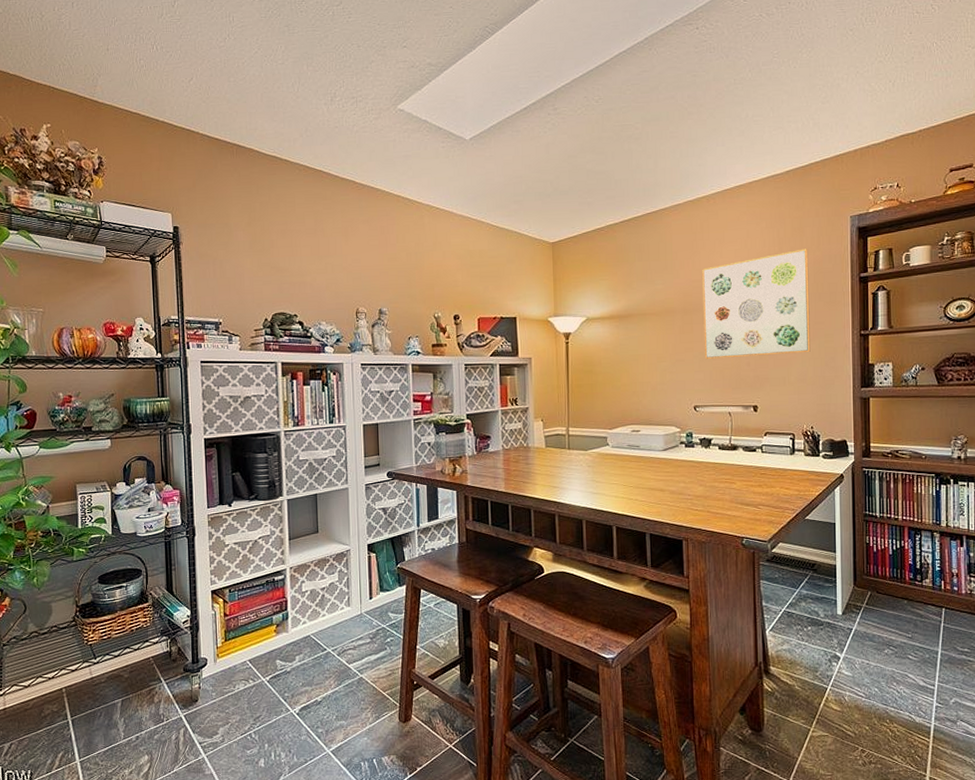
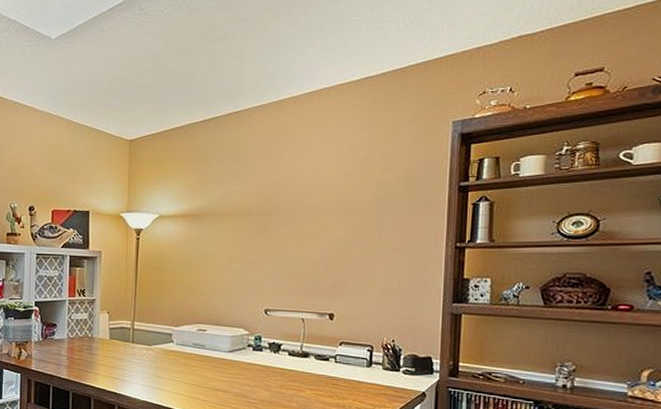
wall art: present [702,248,811,359] -> none [280,154,401,263]

